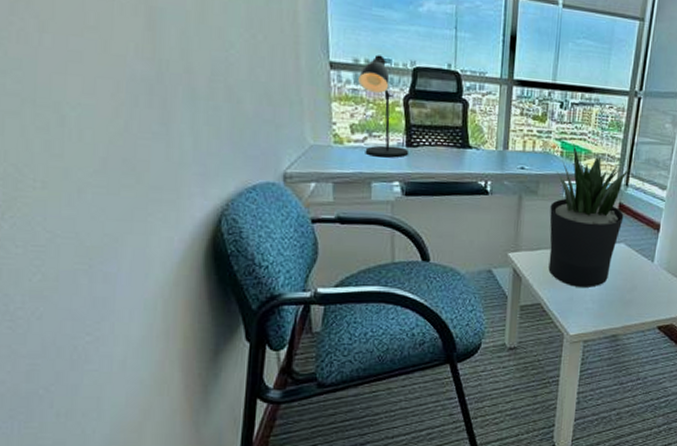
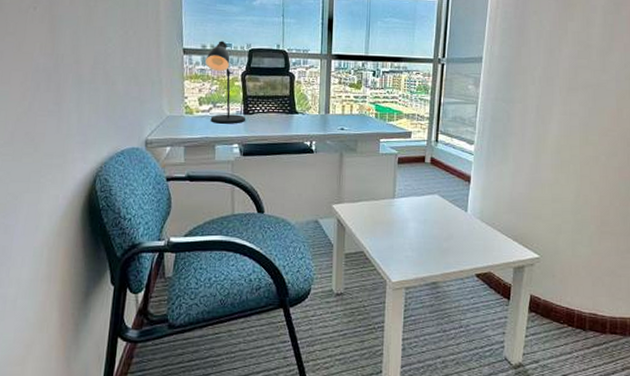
planter: present [548,145,630,287] -> none [368,108,439,236]

